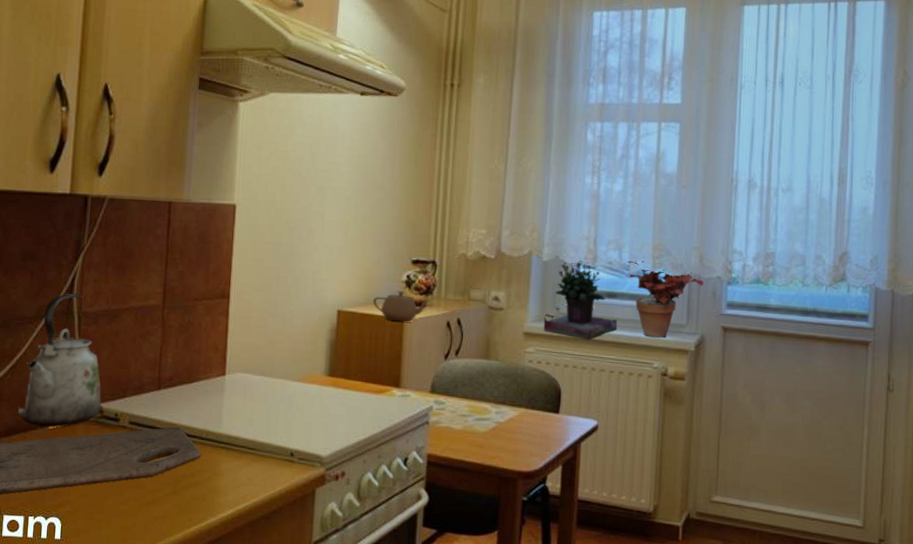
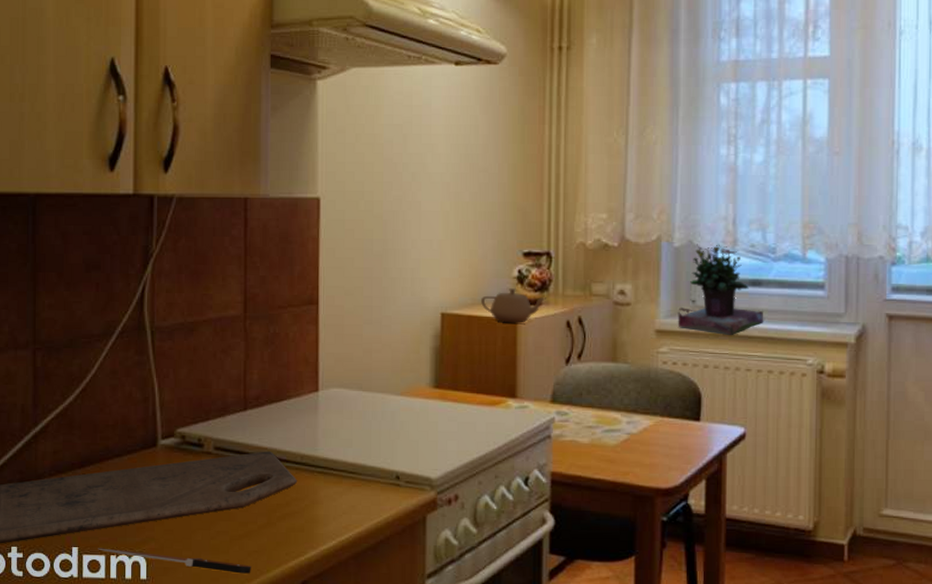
kitchen knife: none [17,509,156,537] -> present [98,548,251,574]
kettle: present [18,294,102,427] -> none [92,307,182,456]
potted plant: present [627,260,704,338] -> none [773,241,863,330]

